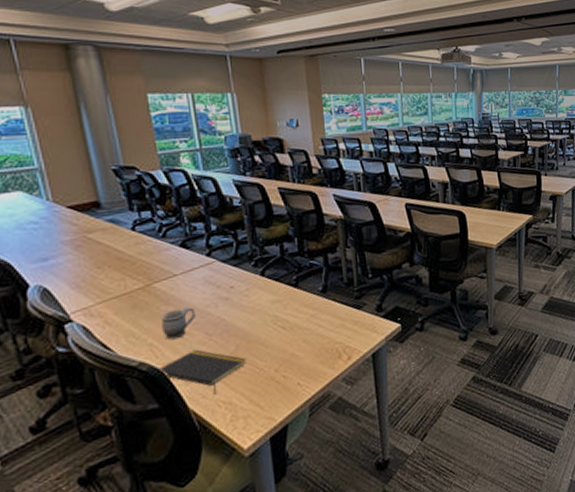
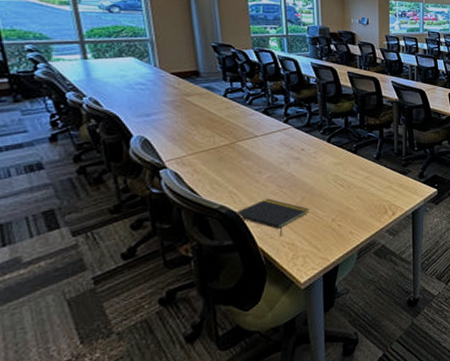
mug: present [161,306,196,341] -> none [242,162,271,190]

